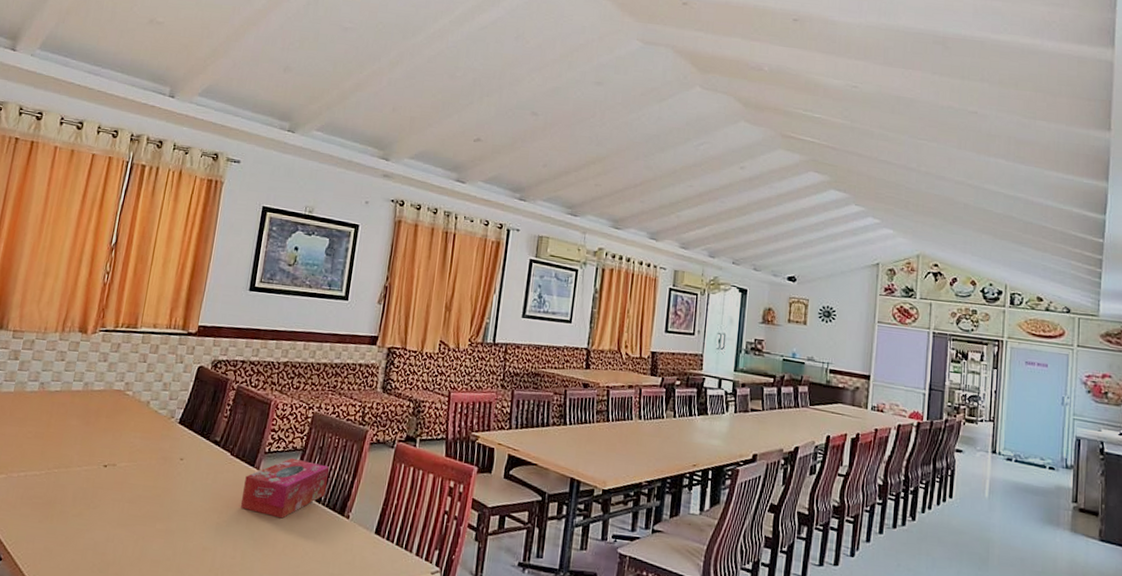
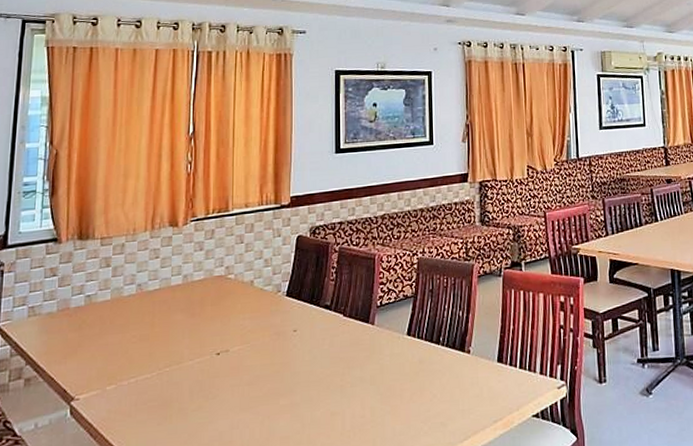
tissue box: present [240,458,330,519] -> none [361,306,443,368]

